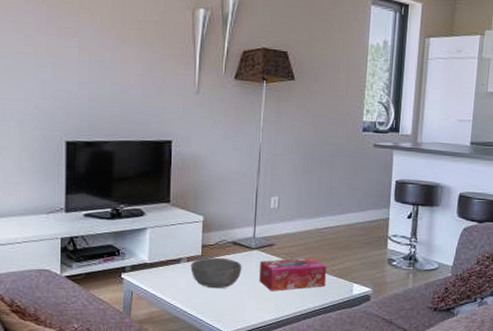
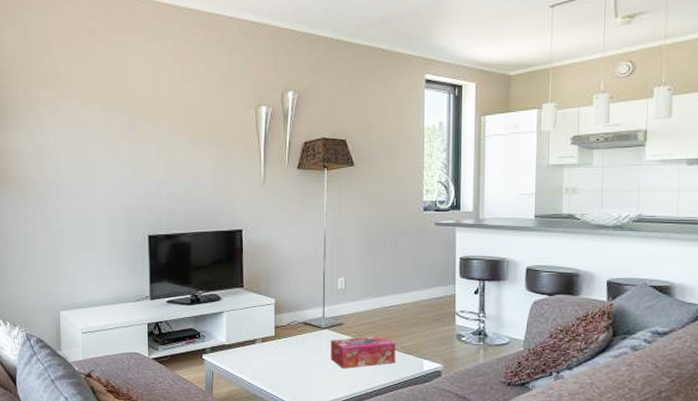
bowl: present [190,258,242,289] -> none [265,338,314,367]

